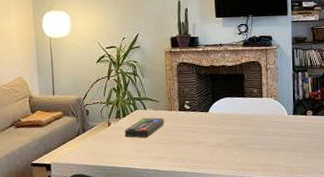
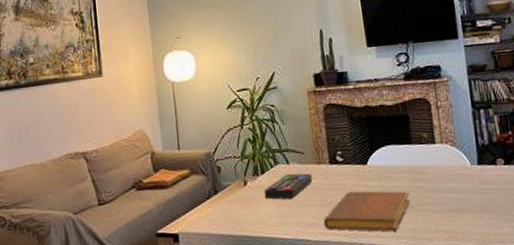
notebook: none [171,132,240,165] -> present [323,190,410,232]

